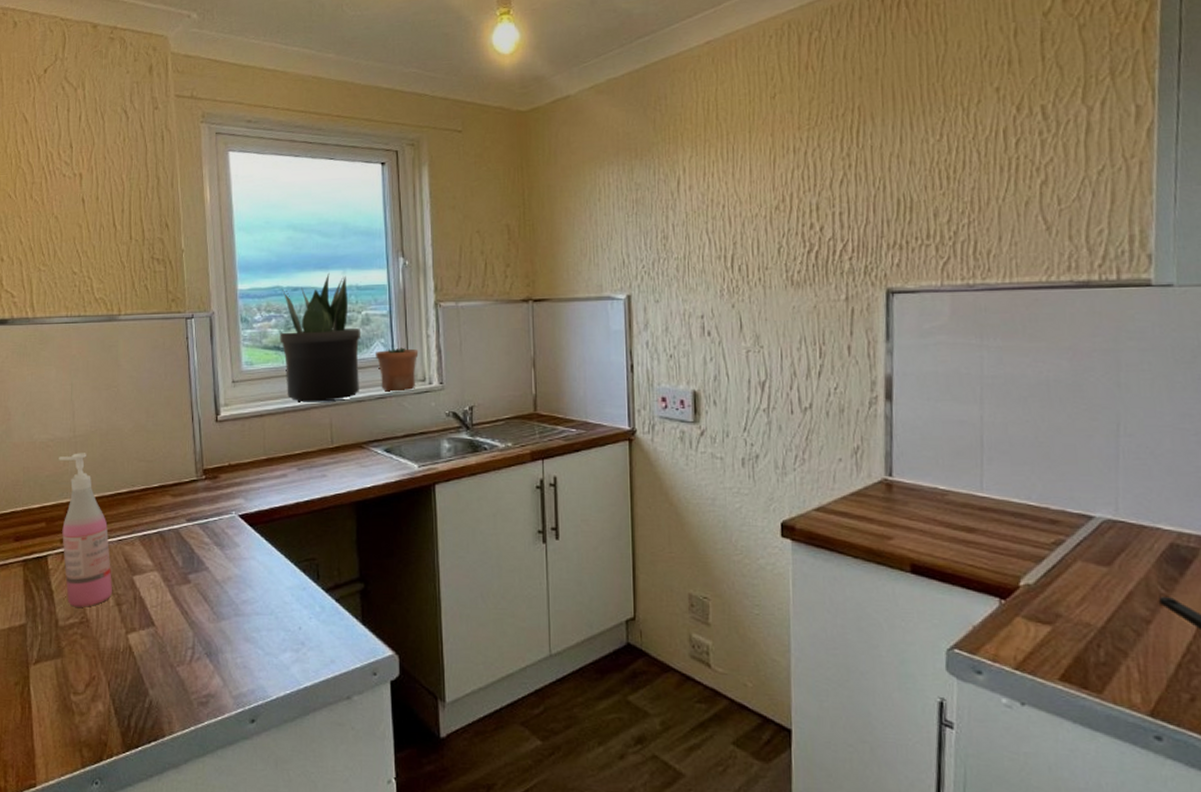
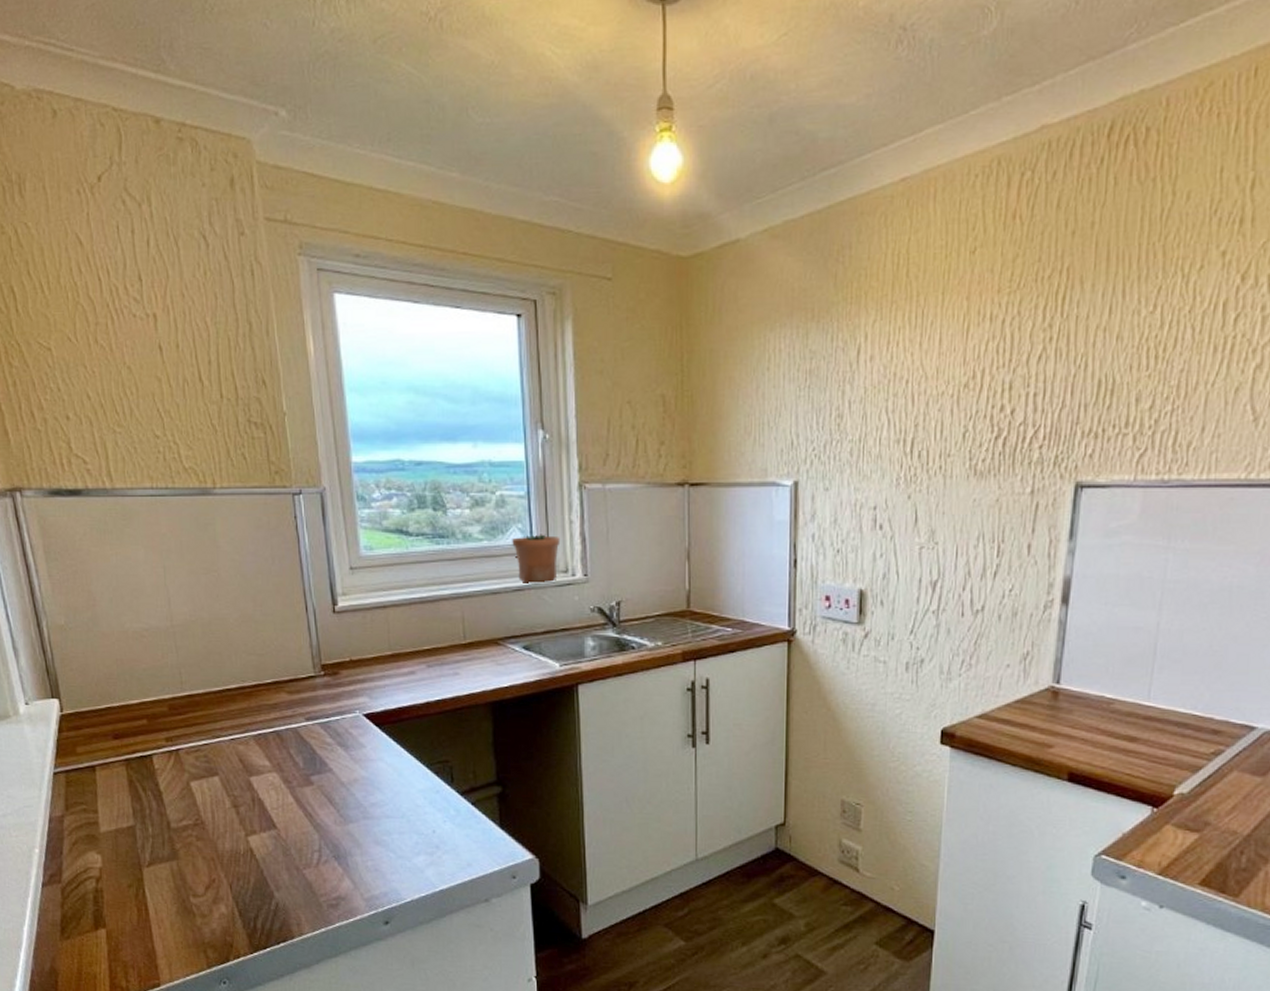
soap dispenser: present [59,453,113,607] -> none [156,644,229,809]
planter: present [280,272,360,402] -> none [402,445,494,593]

